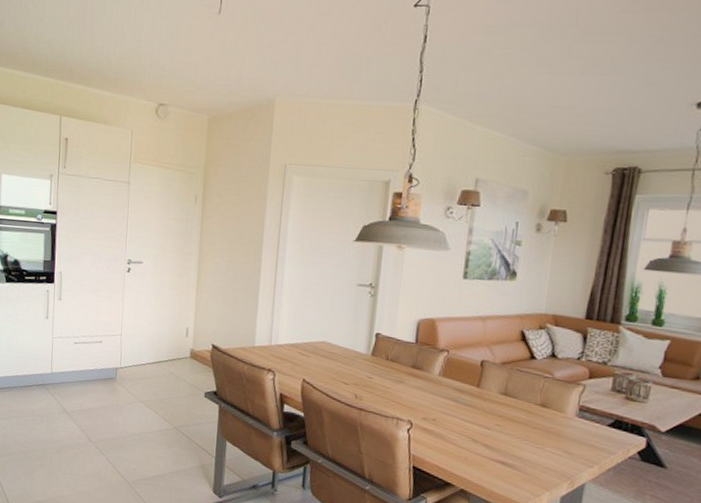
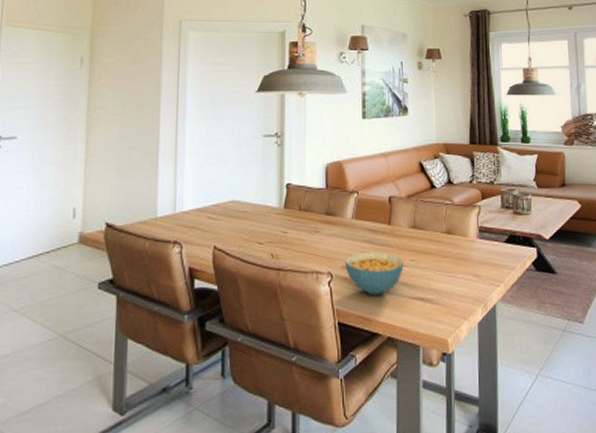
cereal bowl: none [426,408,488,451] -> present [344,252,404,296]

